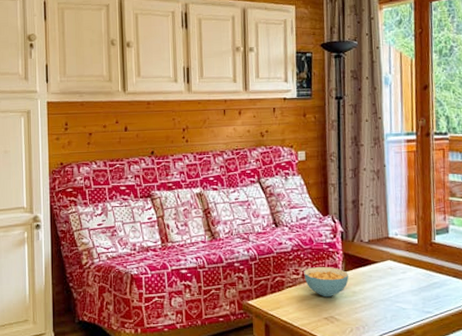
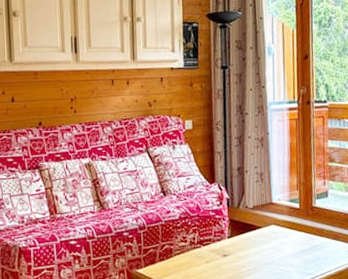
cereal bowl: present [303,266,349,298] -> none [191,233,235,263]

